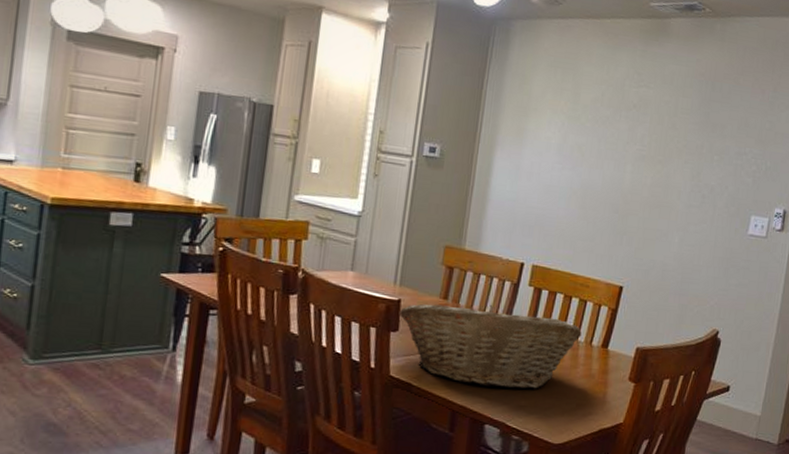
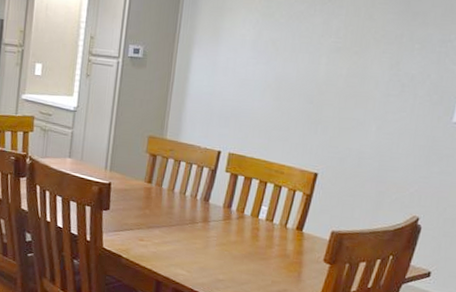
fruit basket: present [399,304,582,389] -> none [109,187,277,265]

